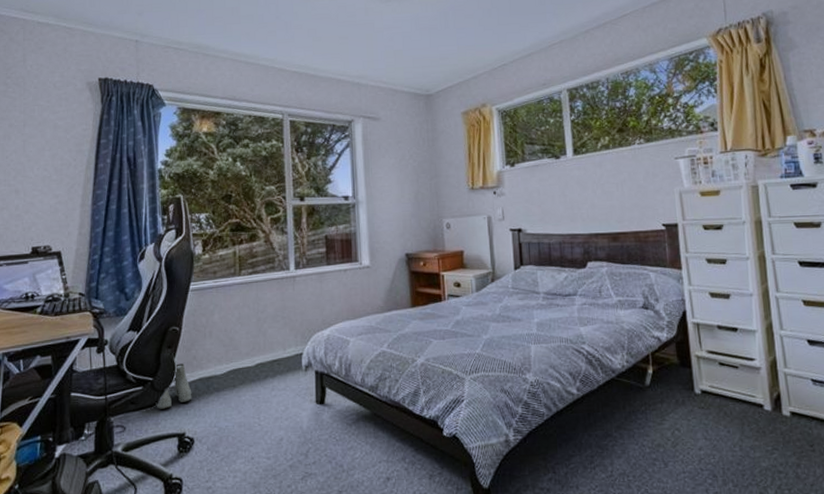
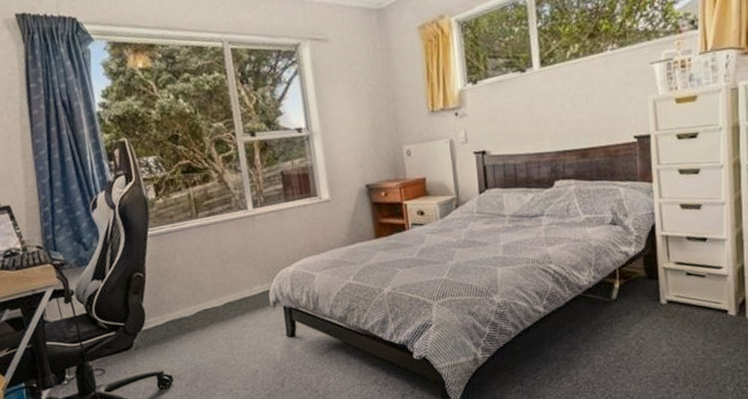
boots: present [156,363,192,409] -> none [130,307,166,352]

